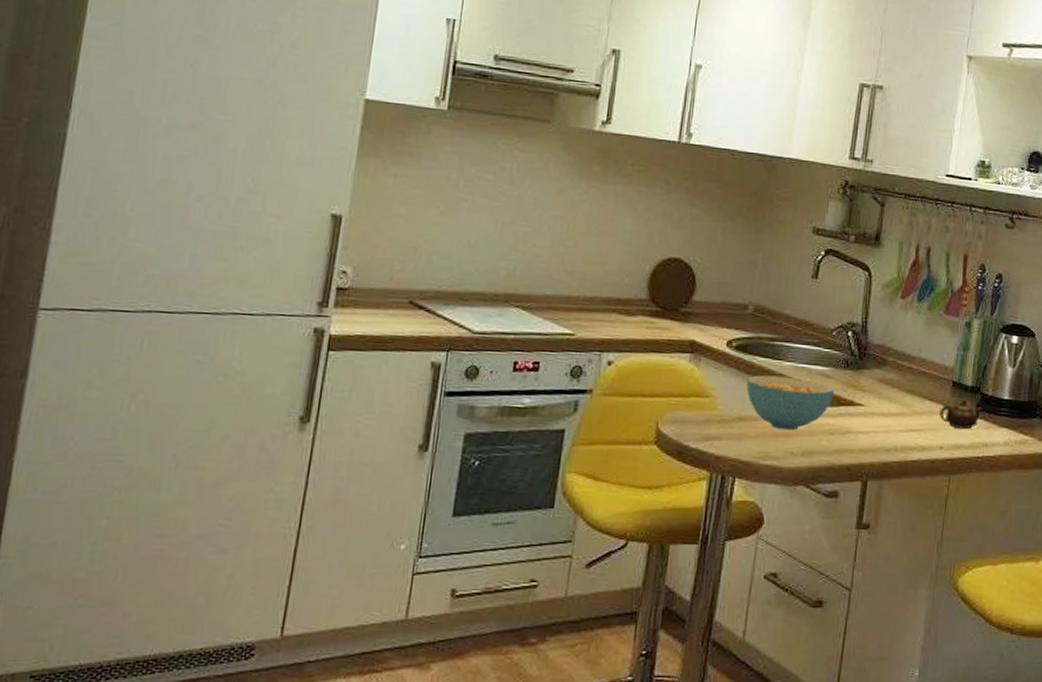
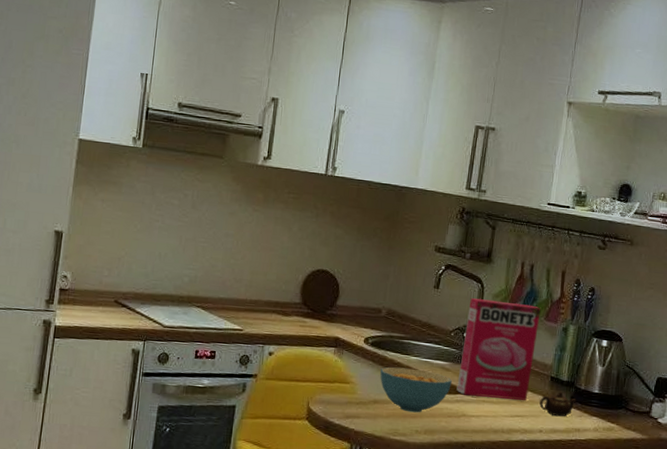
cereal box: none [840,289,940,411] -> present [456,298,541,400]

